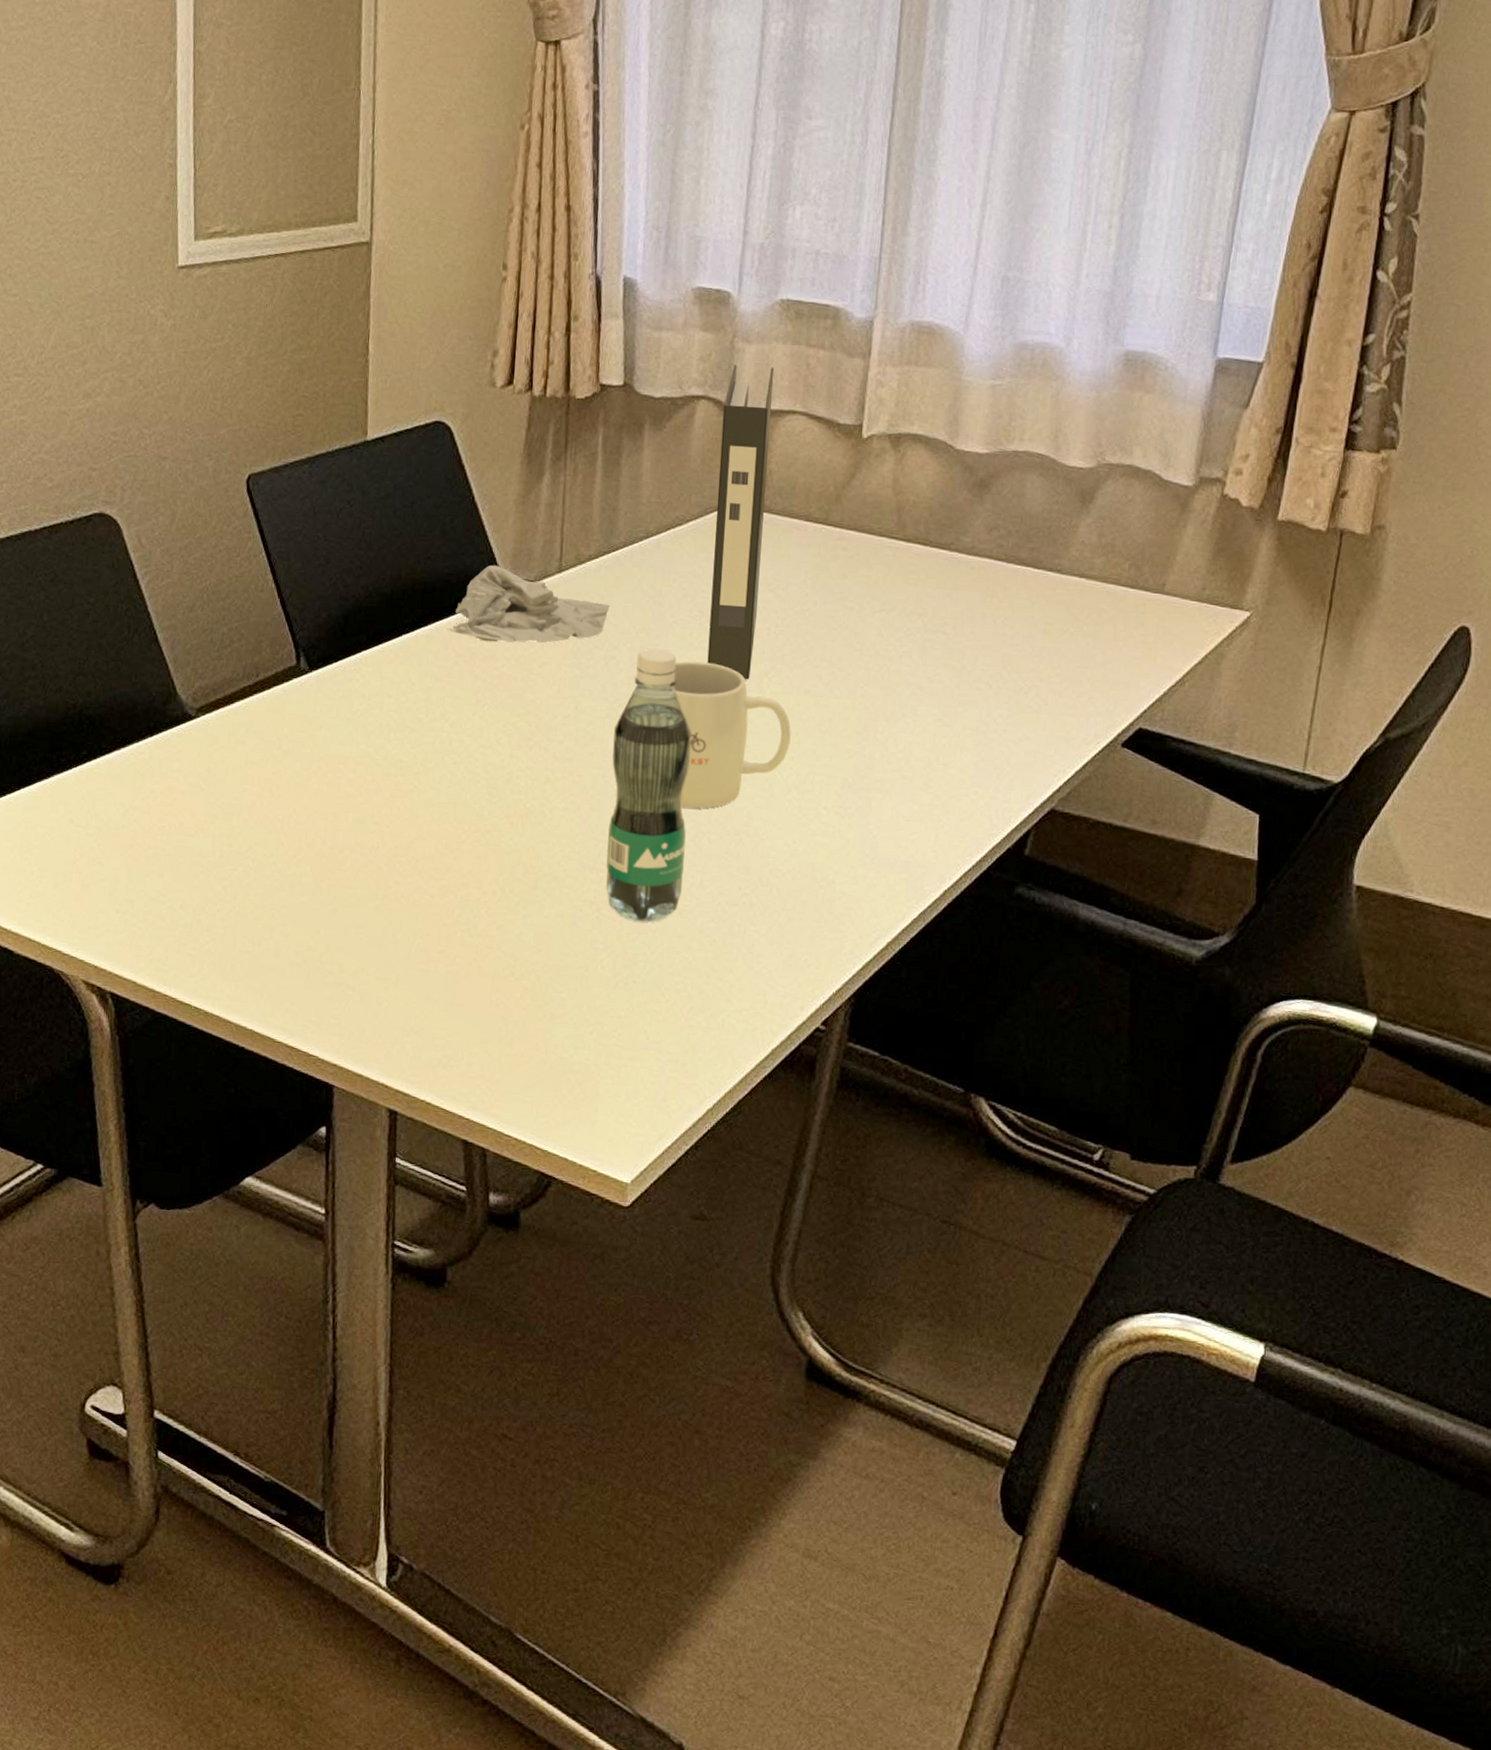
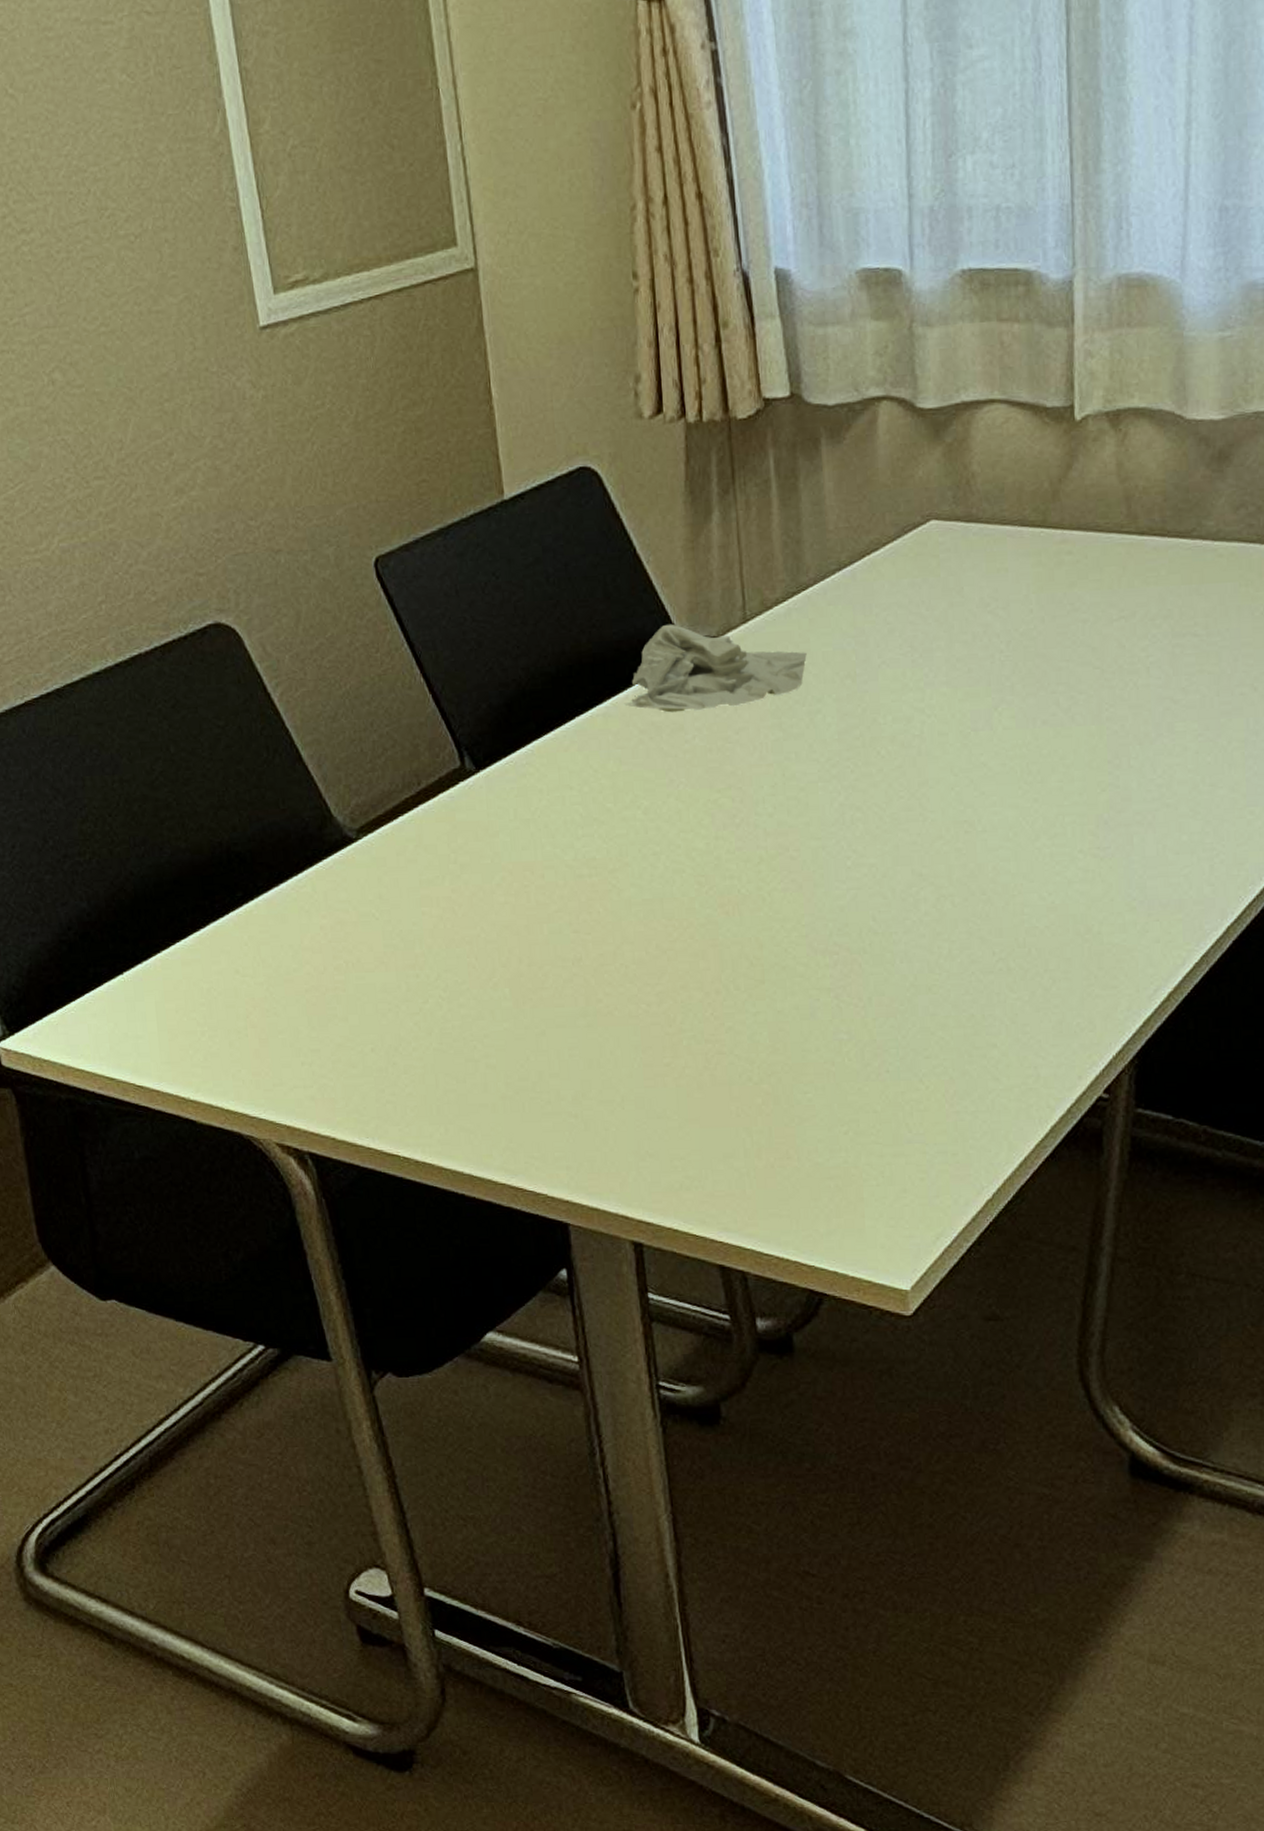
bottle: present [606,647,692,922] -> none [828,694,929,1004]
mug: present [673,661,791,809] -> none [889,703,1032,871]
binder: present [707,365,775,680] -> none [909,351,978,718]

